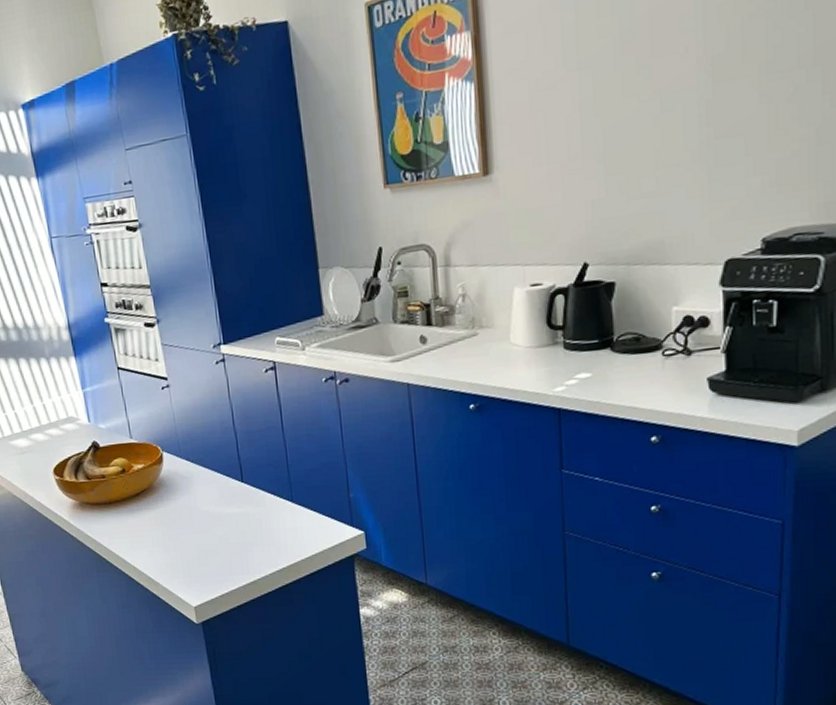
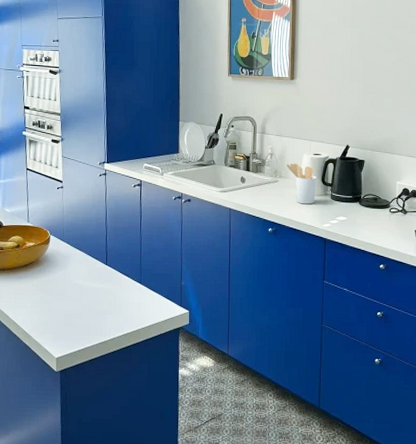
utensil holder: none [488,303,539,363] -> present [286,163,317,205]

